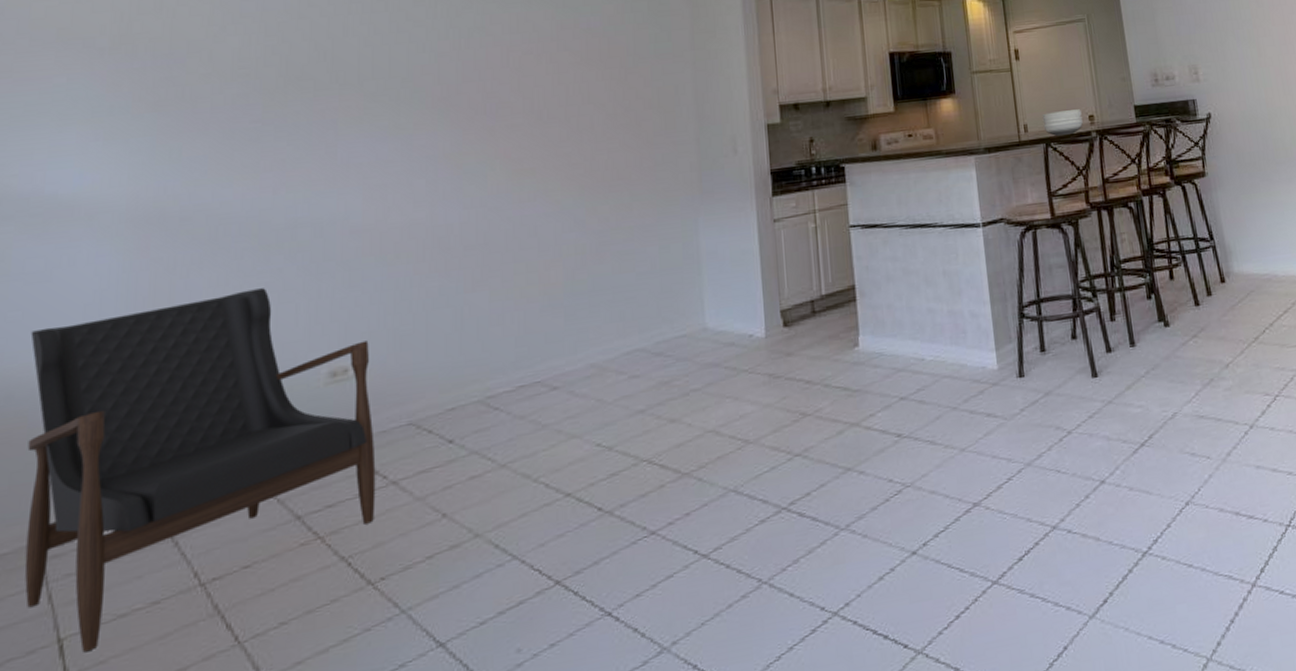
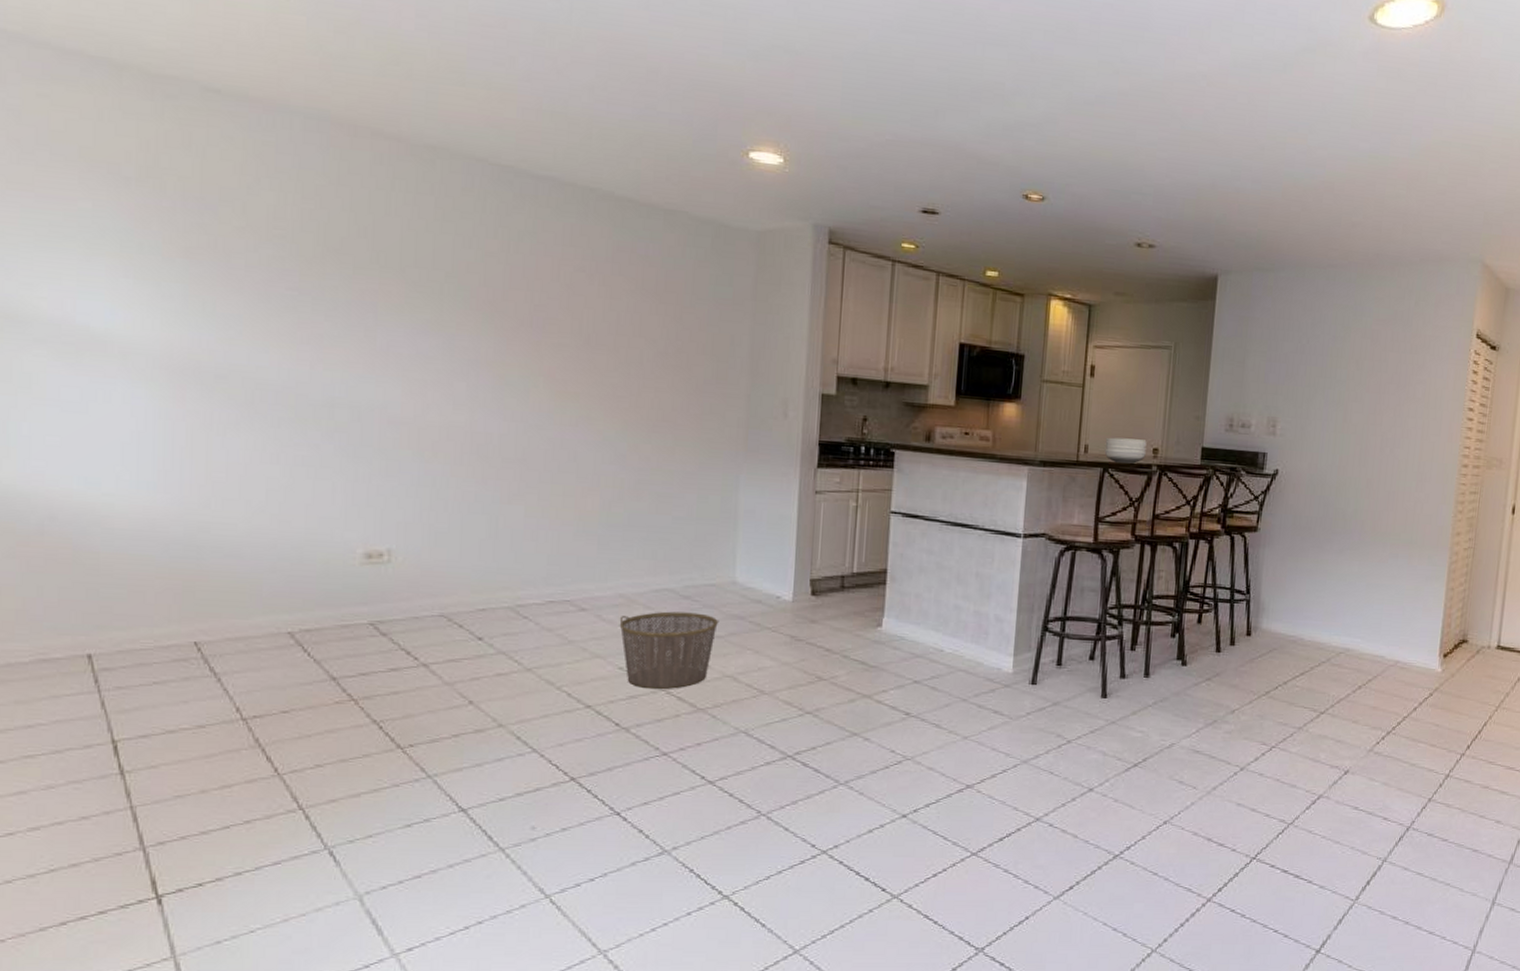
armchair: present [24,288,376,653] -> none [70,458,408,756]
basket: none [592,368,695,463] -> present [619,611,720,689]

